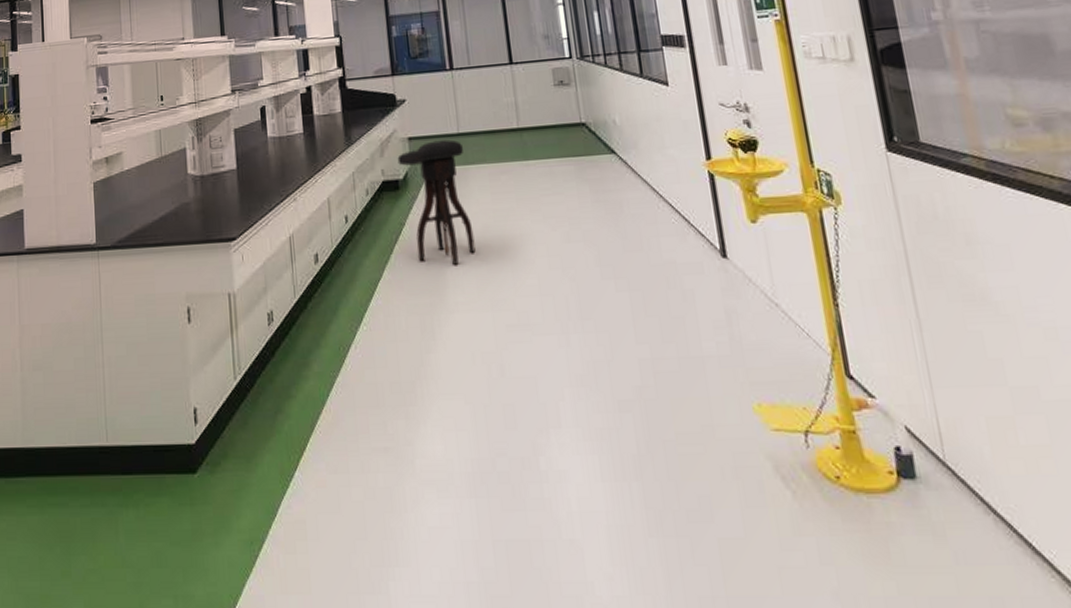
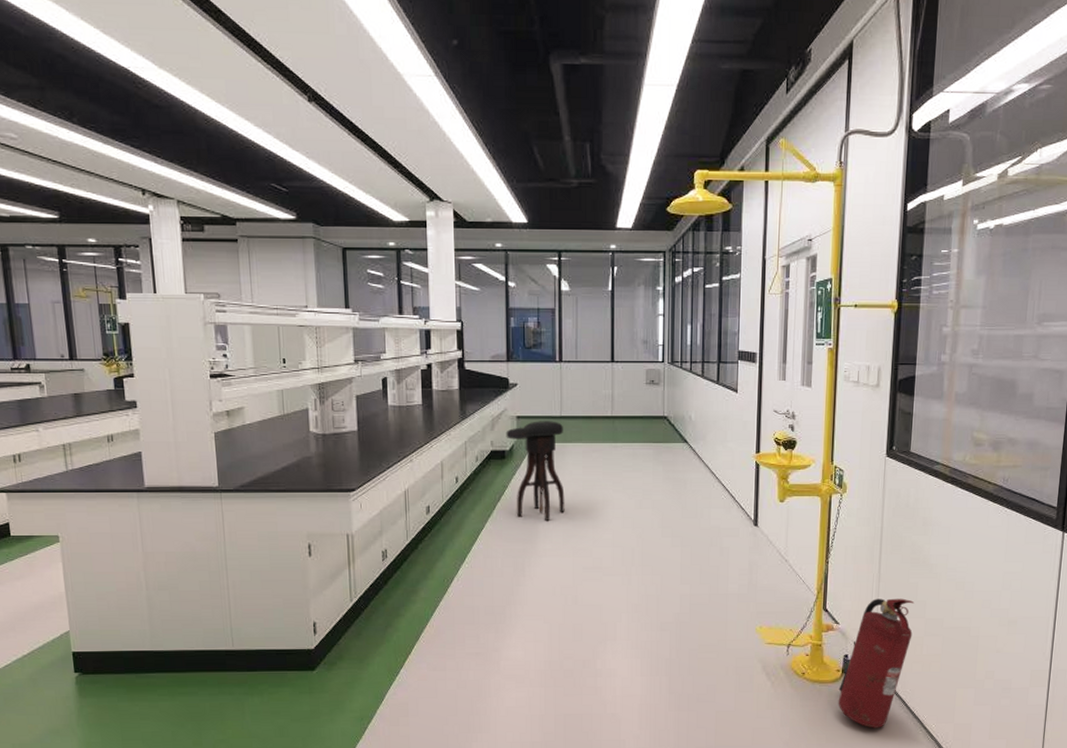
fire extinguisher: none [898,355,996,571] -> present [838,598,915,728]

